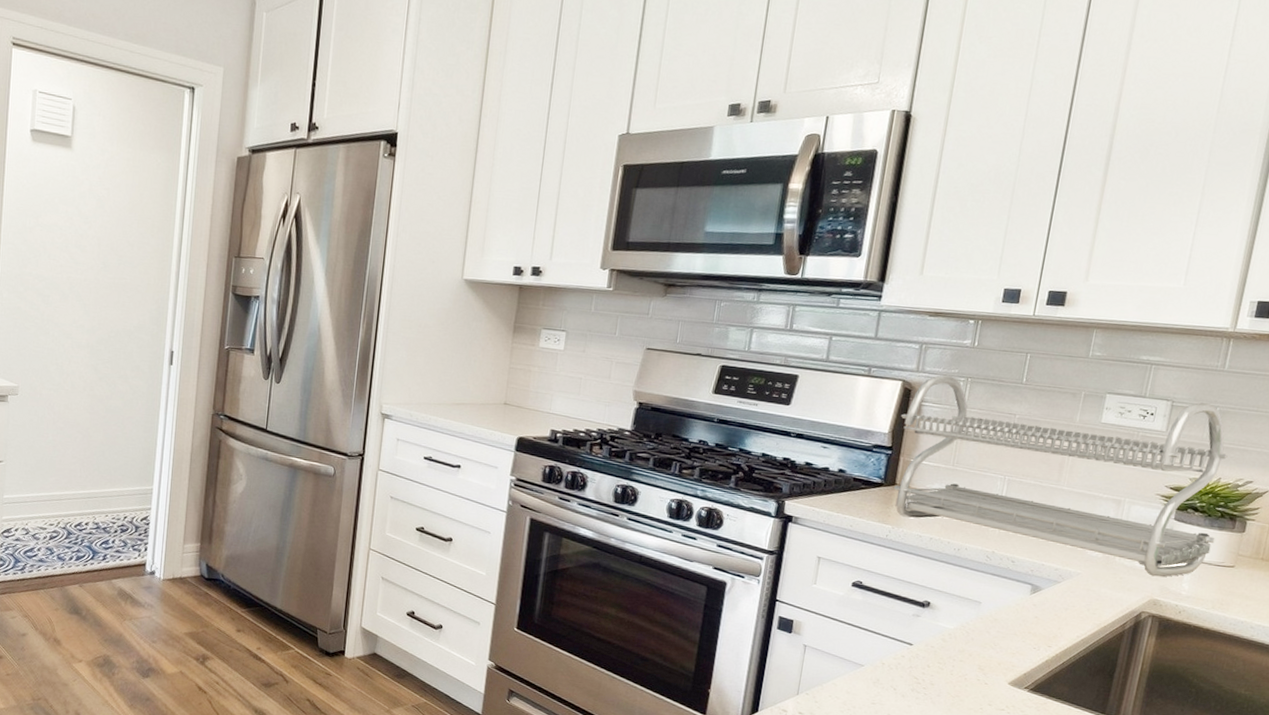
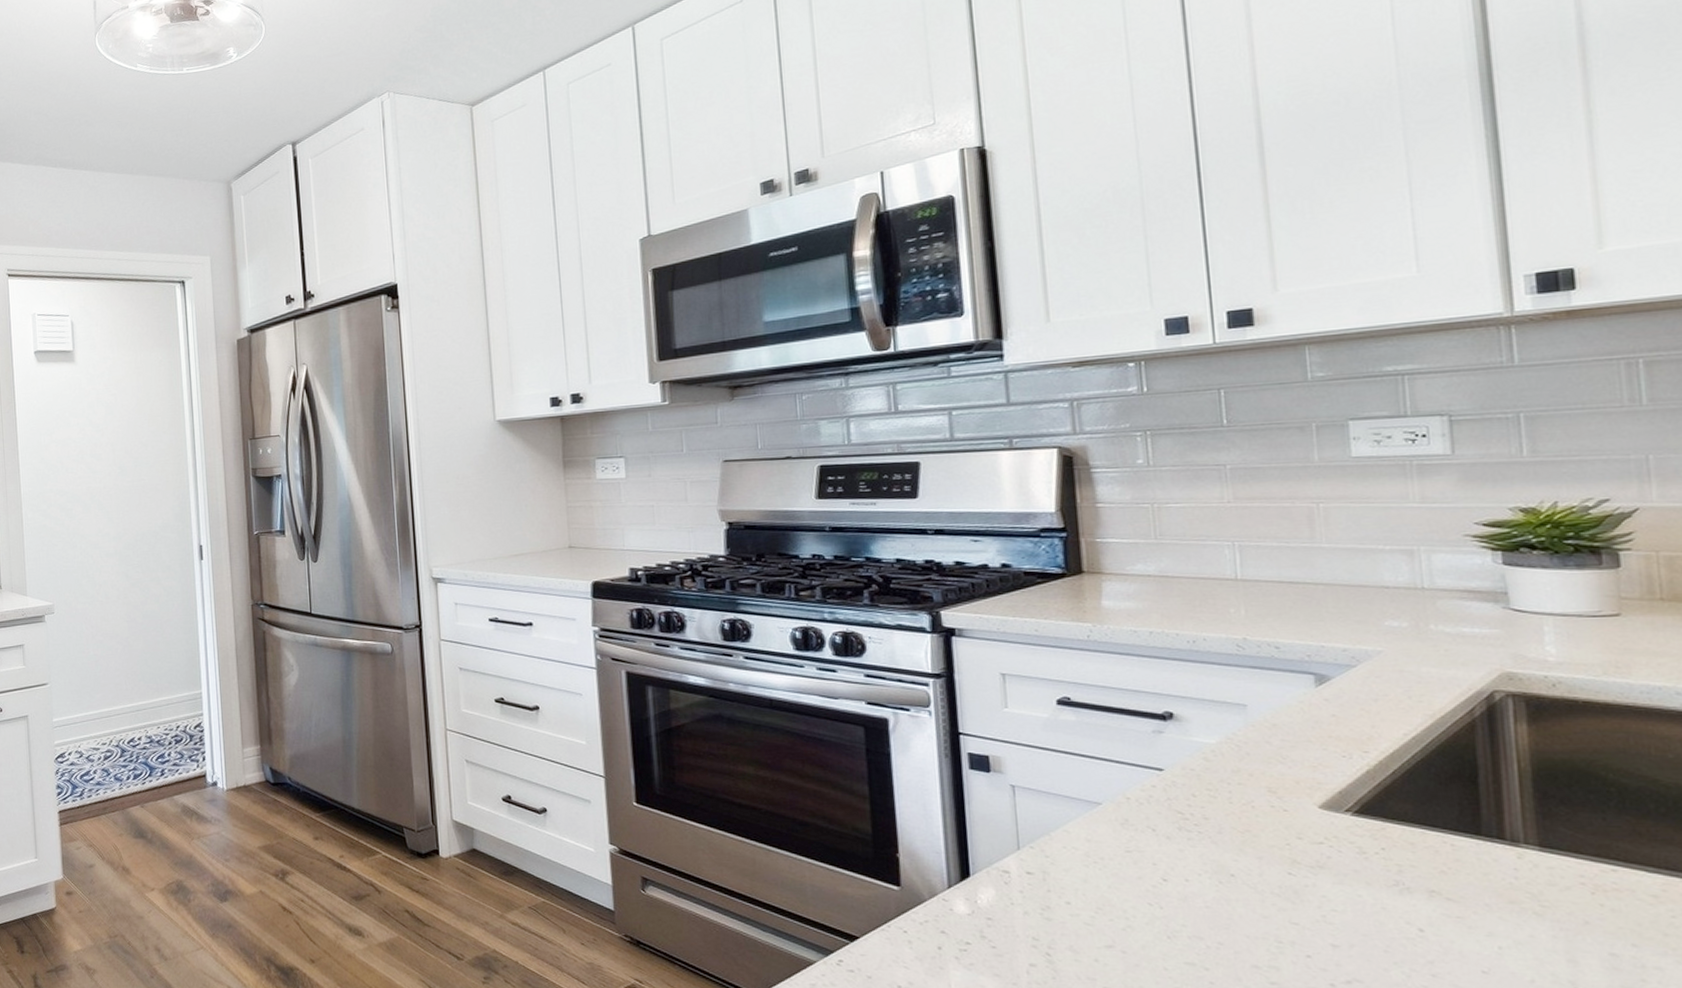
dish rack: present [893,375,1228,578] -> none [1066,410,1577,642]

